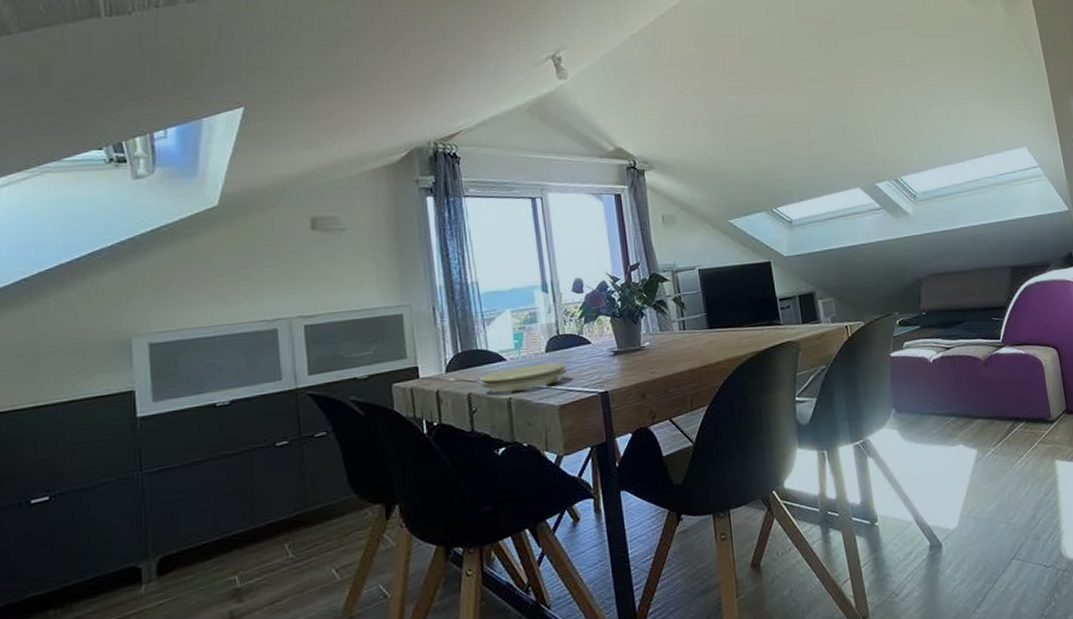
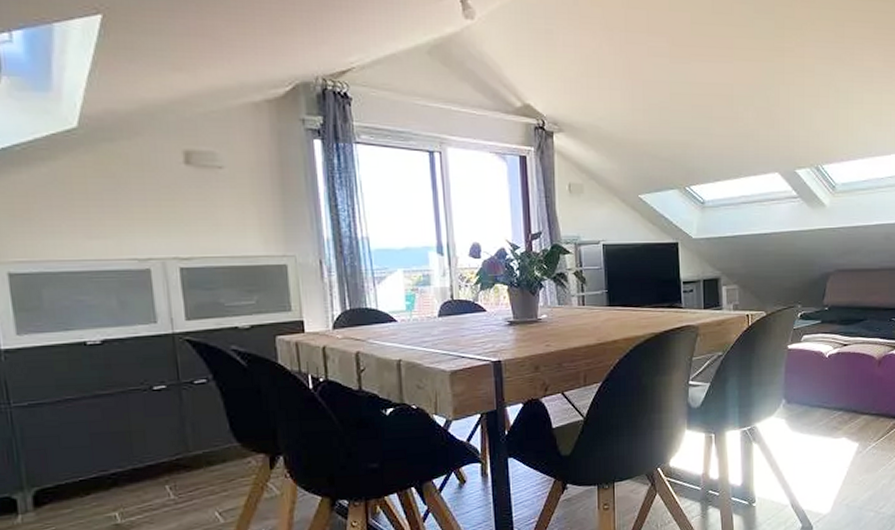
plate: present [478,362,568,393] -> none [367,327,461,354]

